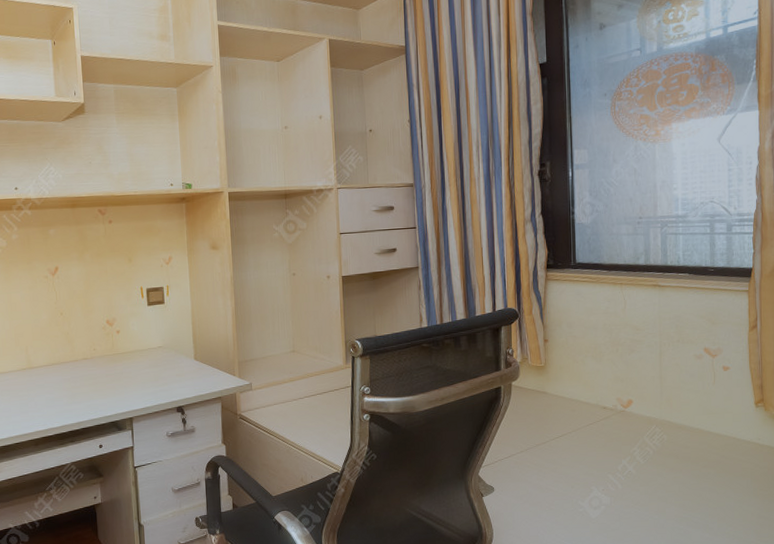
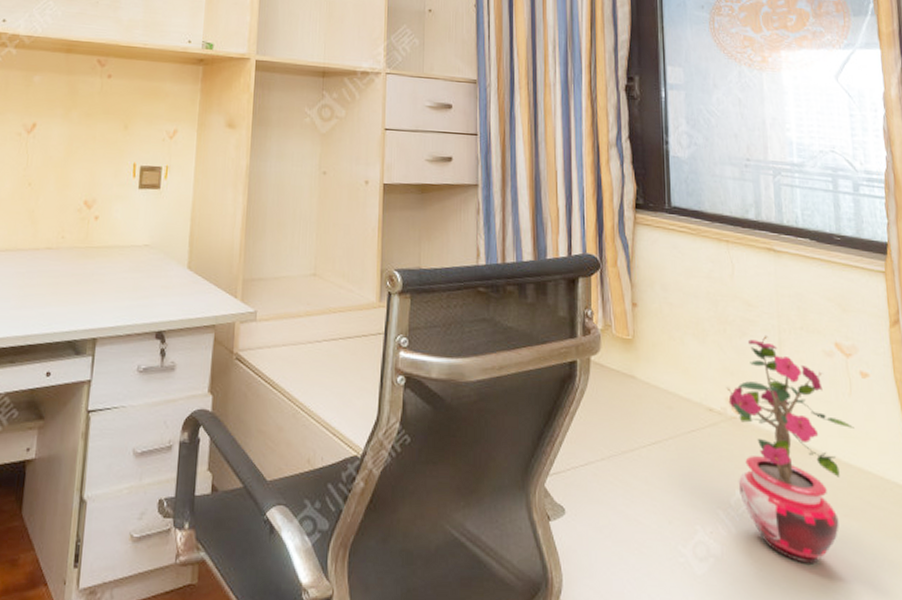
potted plant: none [617,350,715,502] -> present [726,336,854,564]

